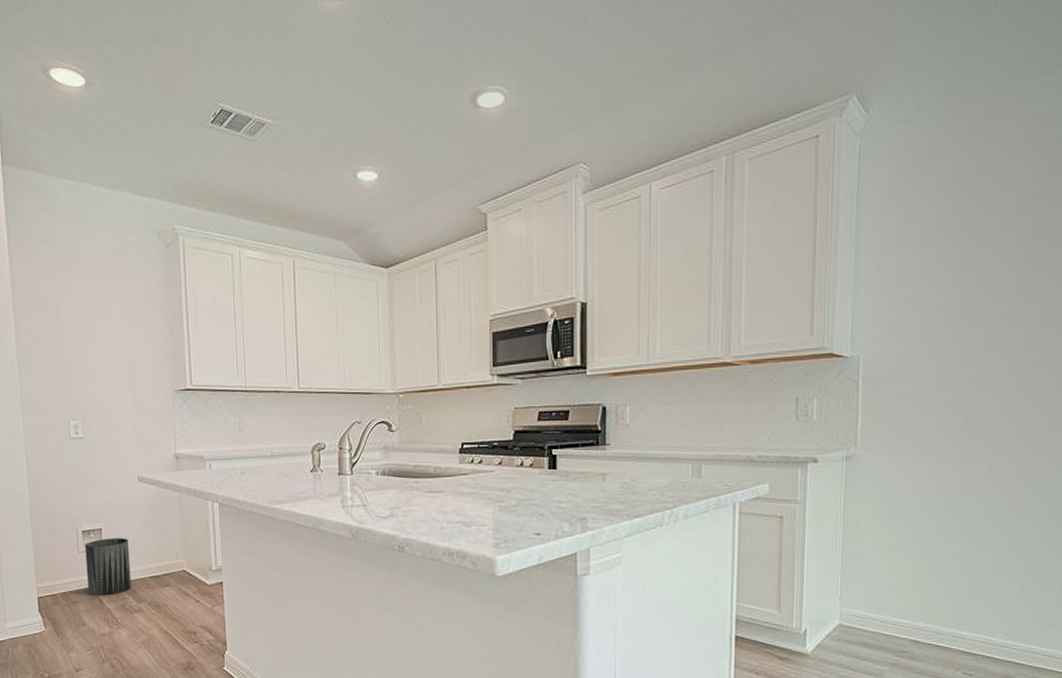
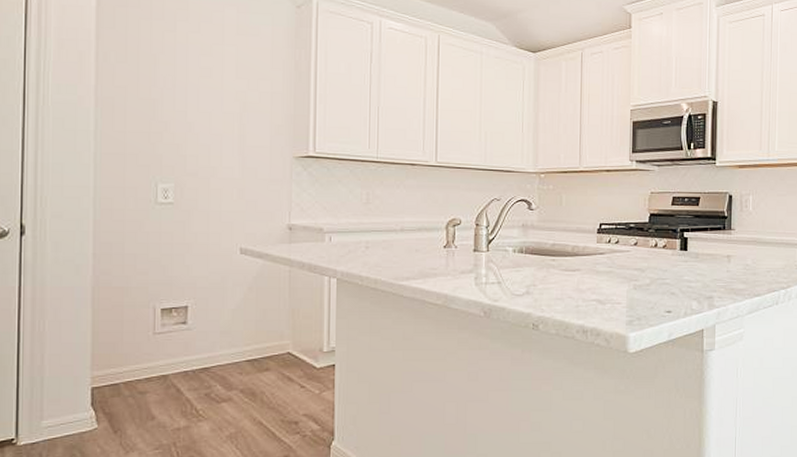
trash can: present [84,538,132,596] -> none [162,317,221,384]

